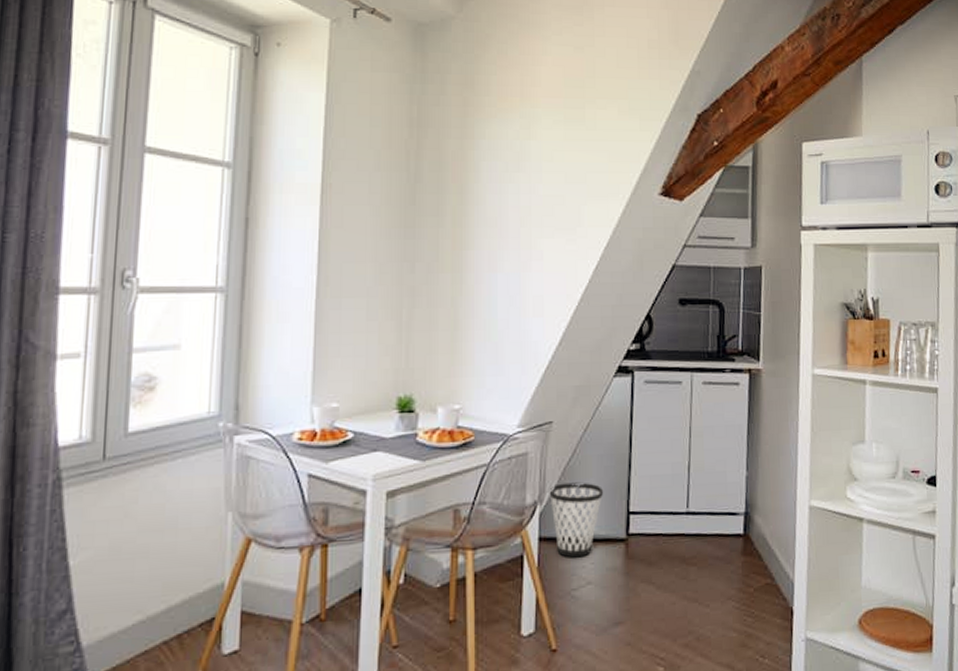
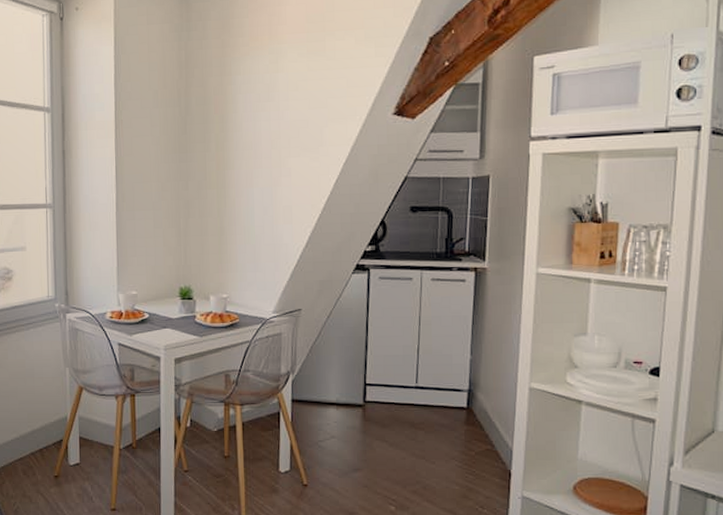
wastebasket: present [549,482,604,558] -> none [299,358,345,417]

